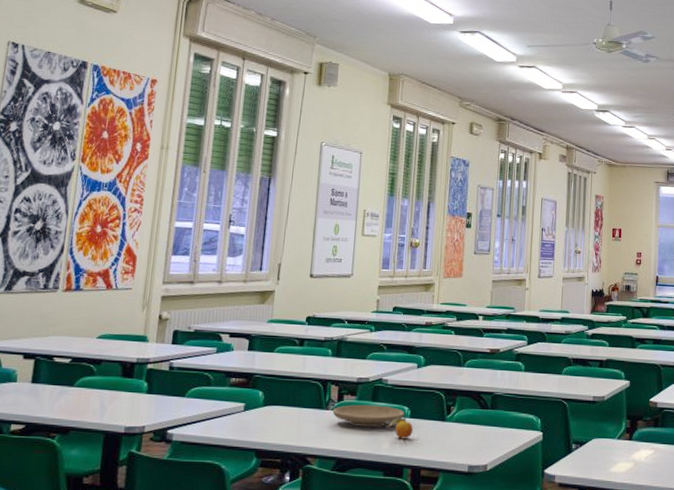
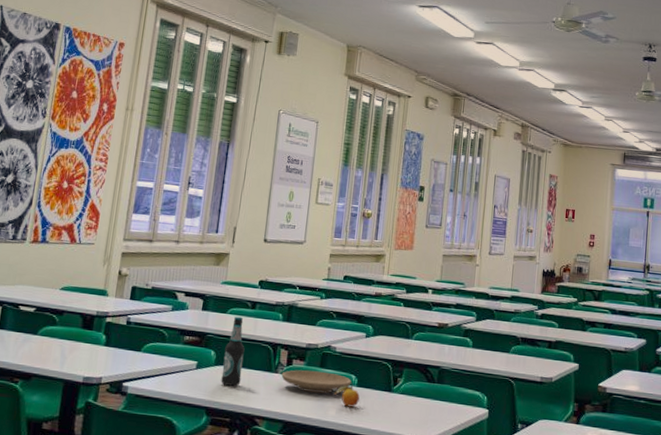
bottle: none [270,354,294,426] -> present [221,316,245,386]

